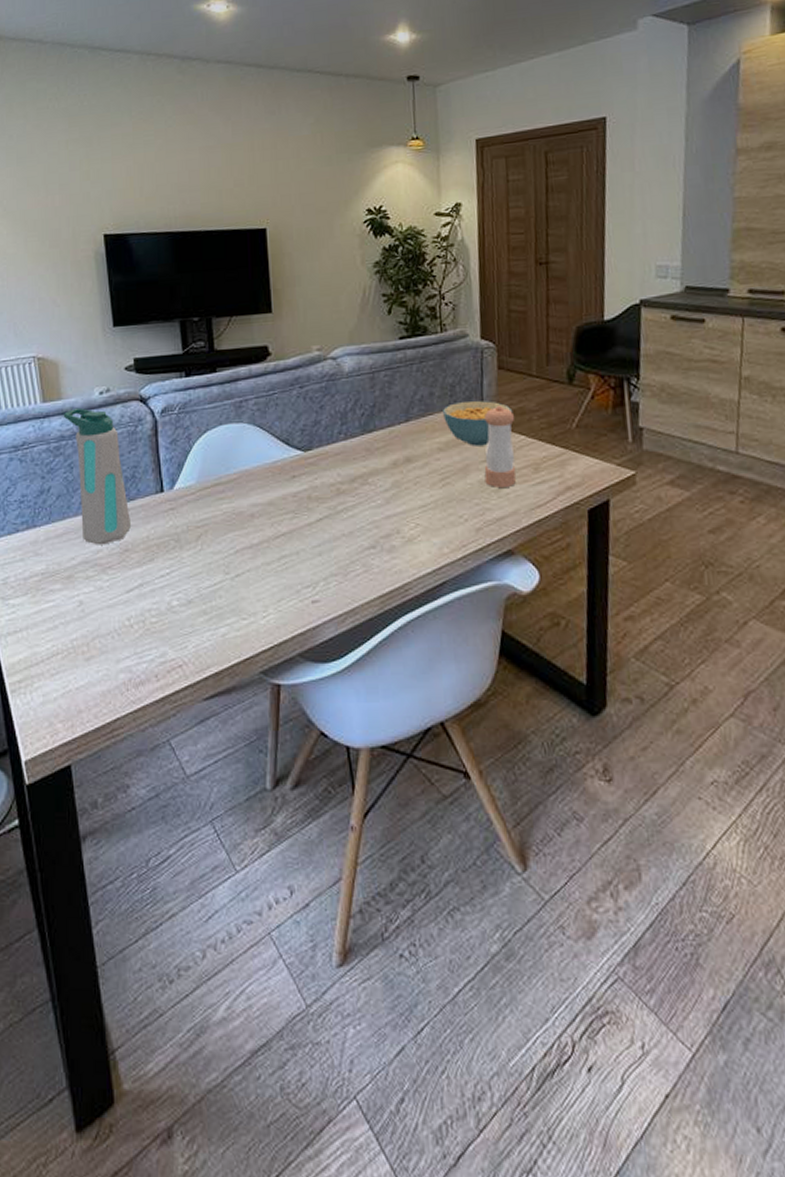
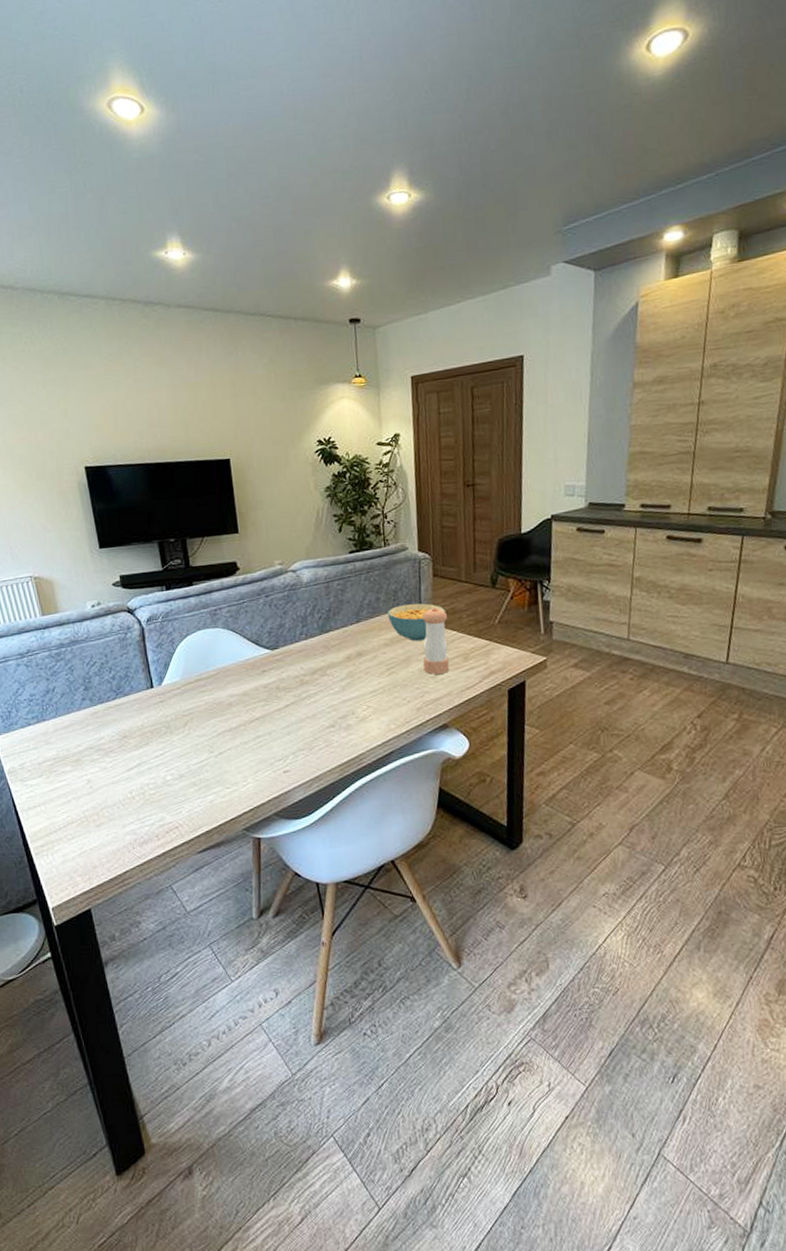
water bottle: present [63,407,131,545] -> none [61,619,127,734]

